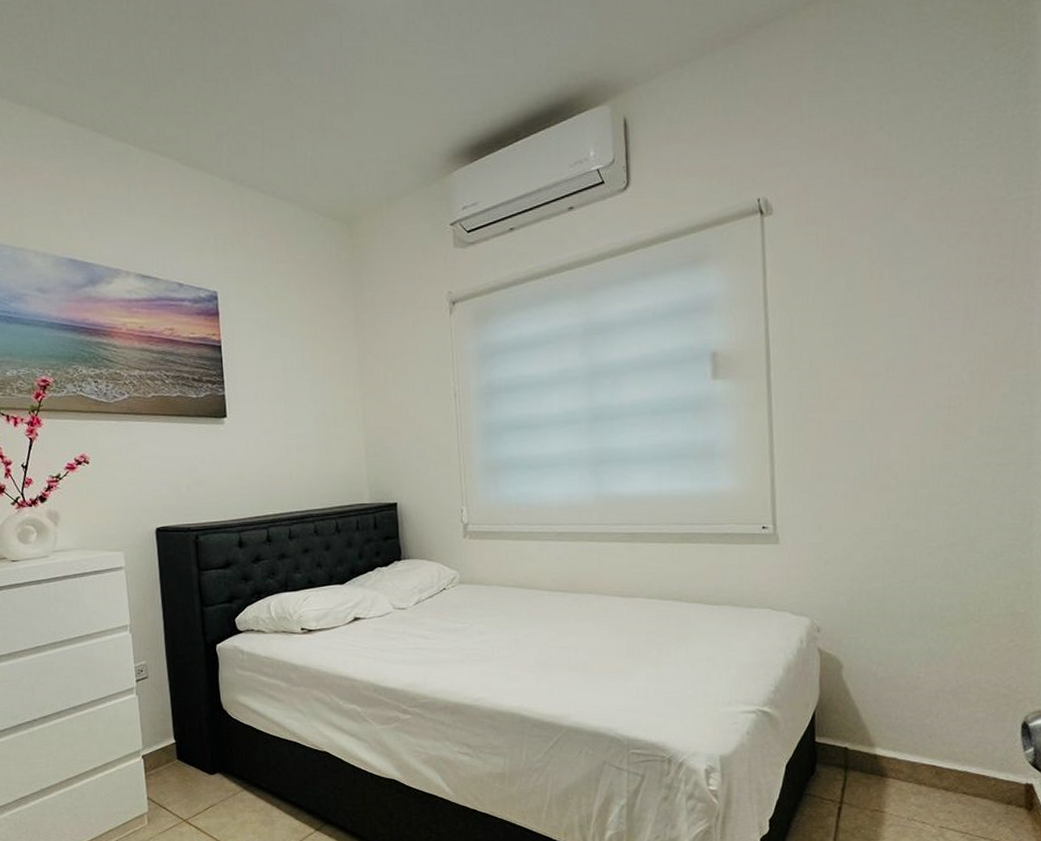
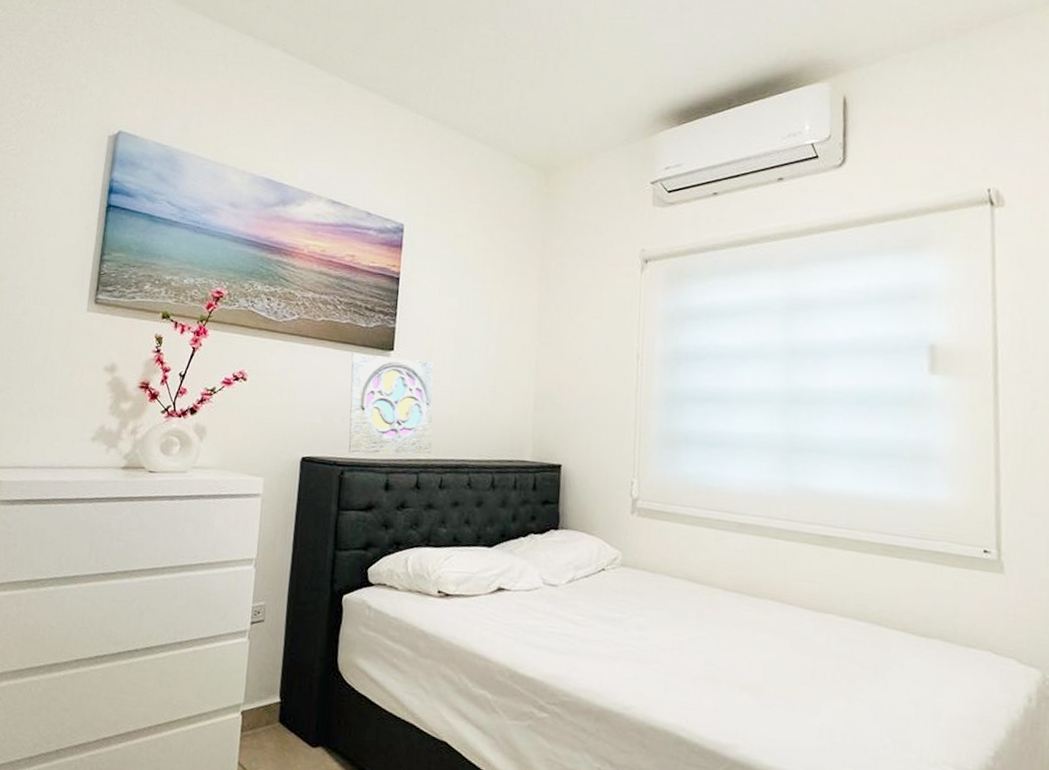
wall ornament: none [187,423,277,518] -> present [349,352,434,454]

